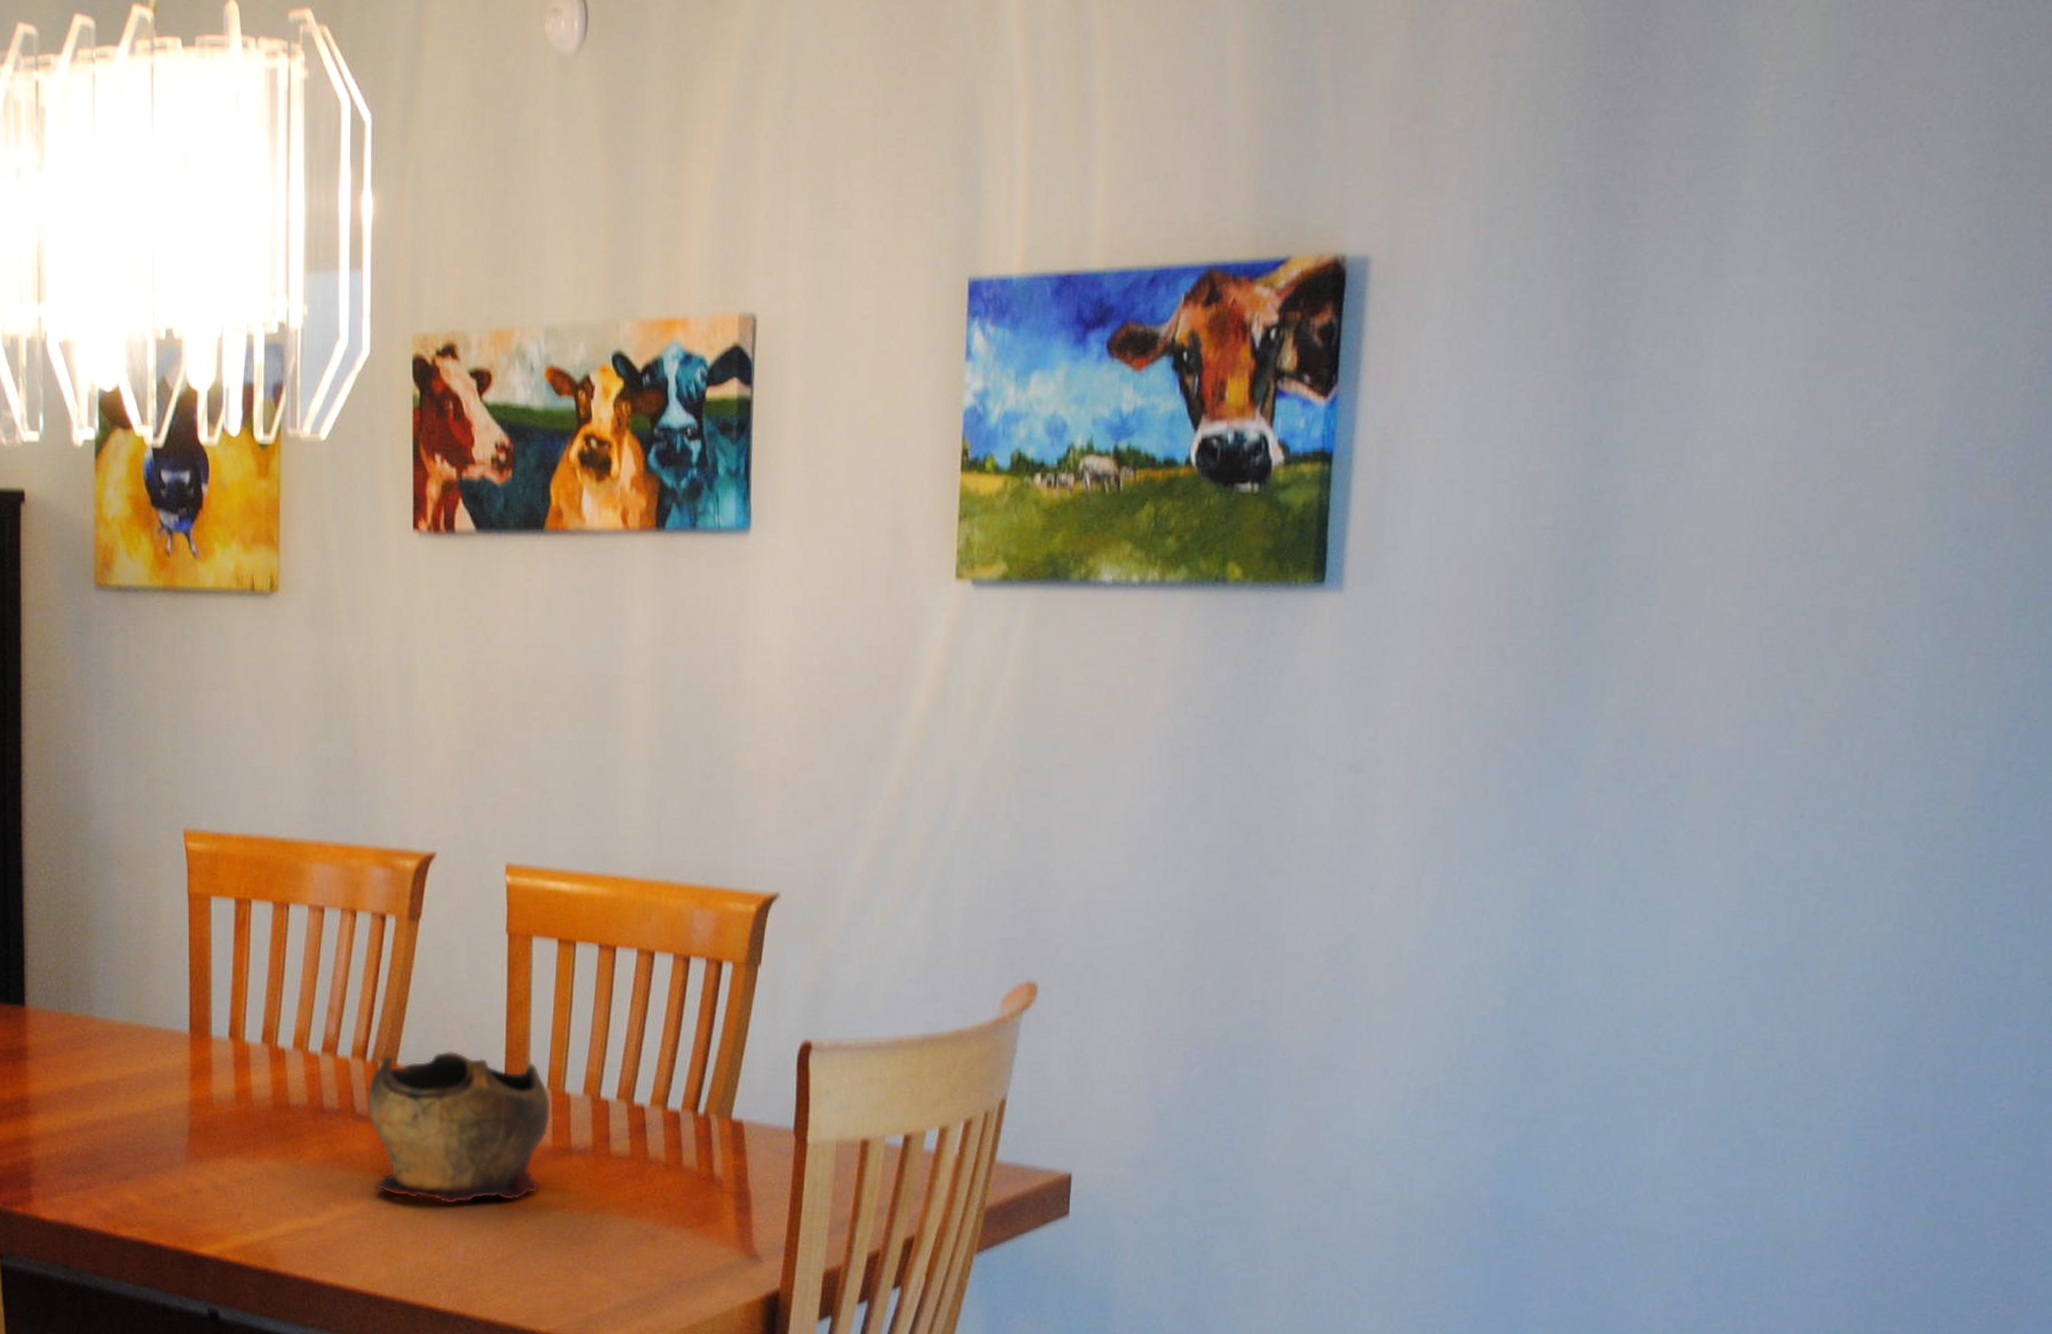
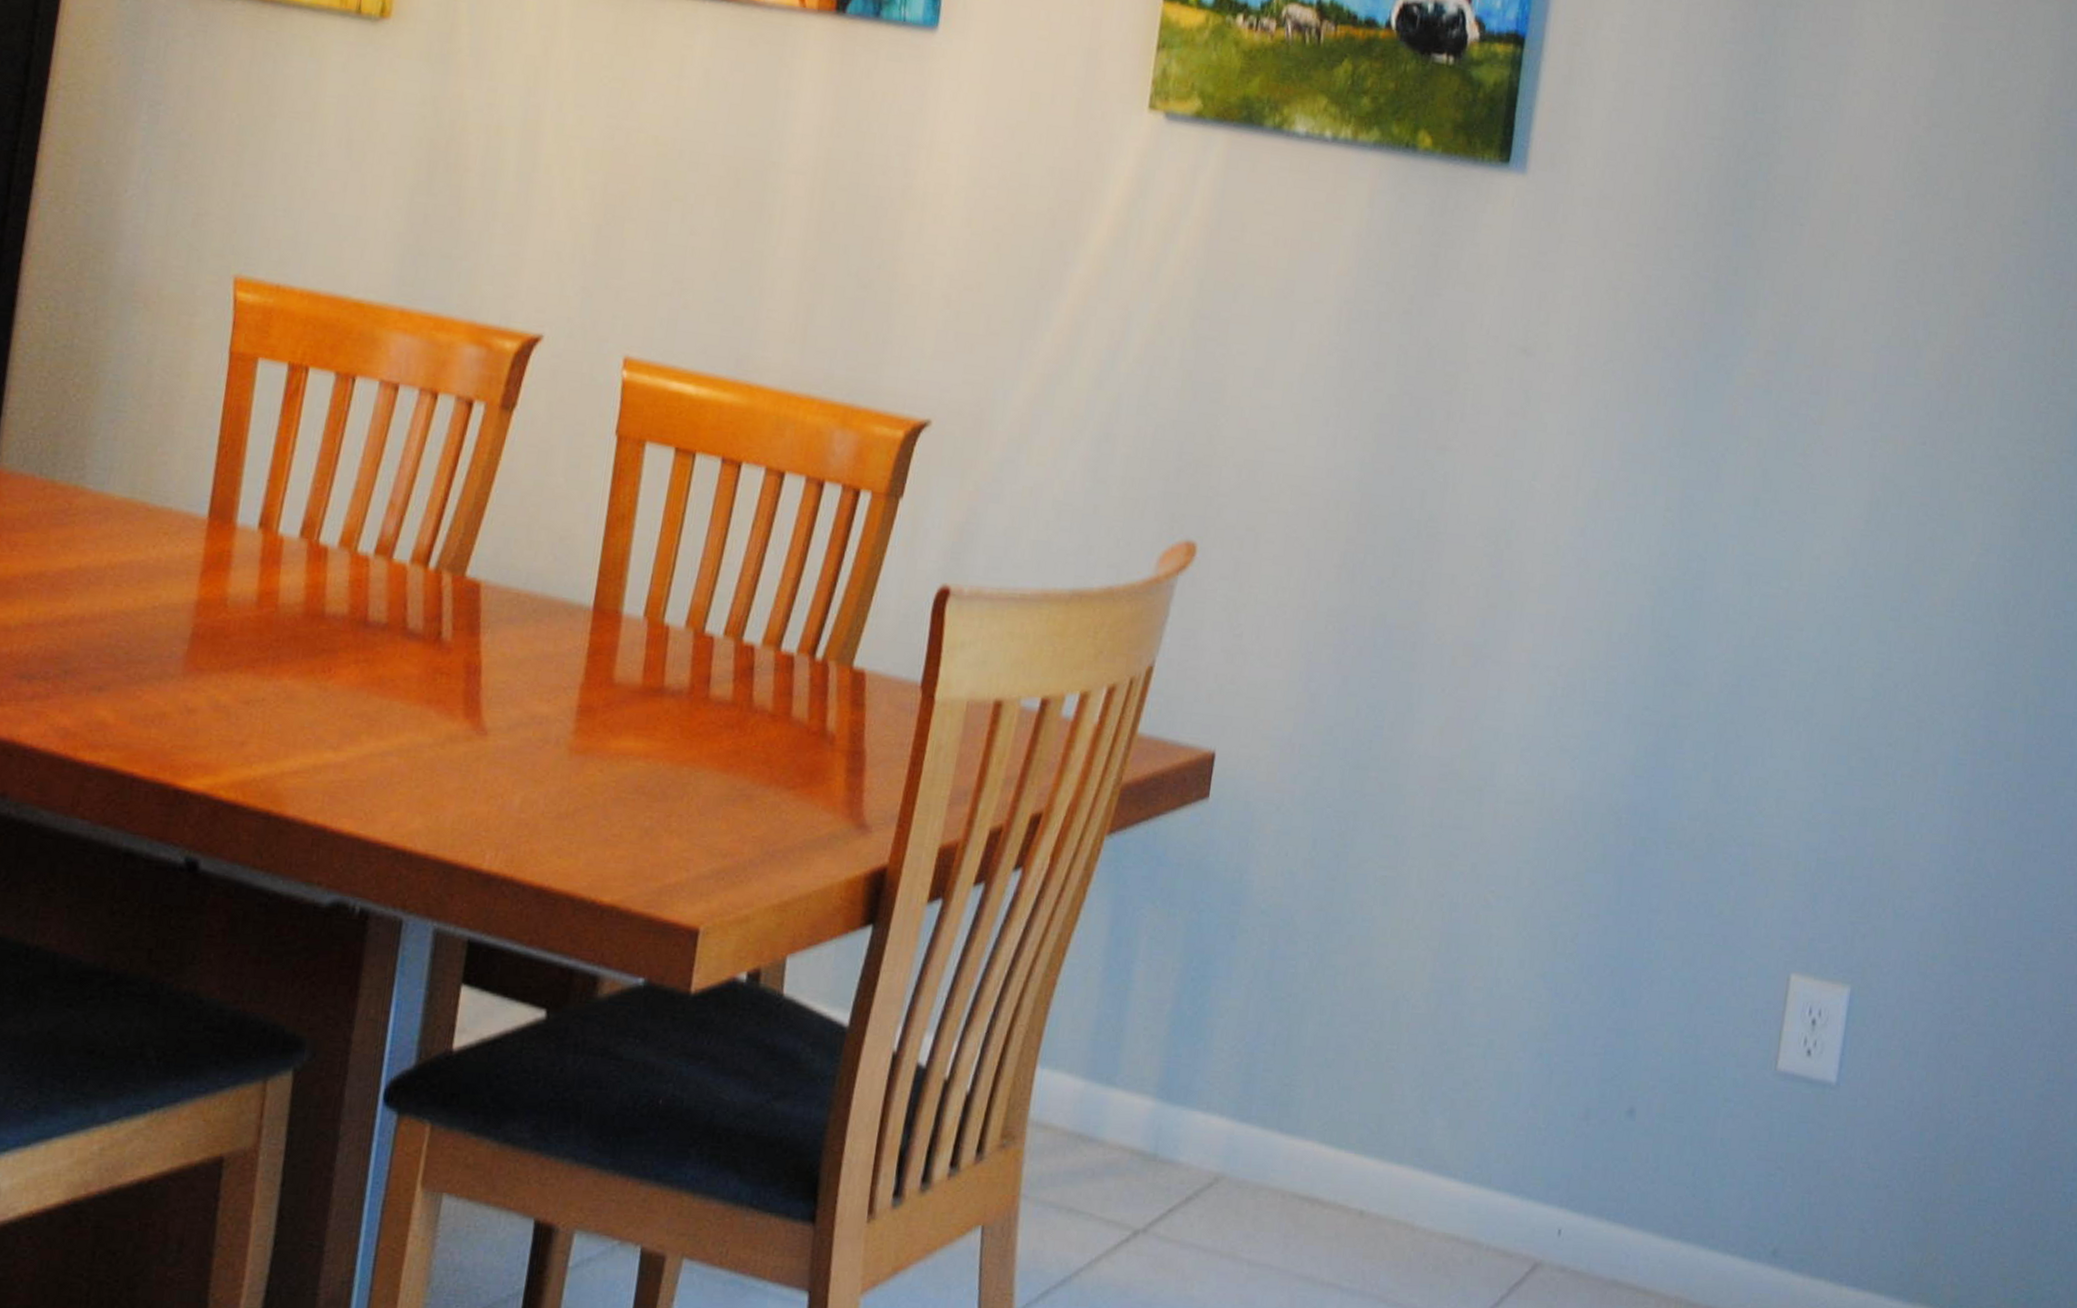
decorative bowl: present [366,1050,551,1205] -> none [418,564,646,746]

